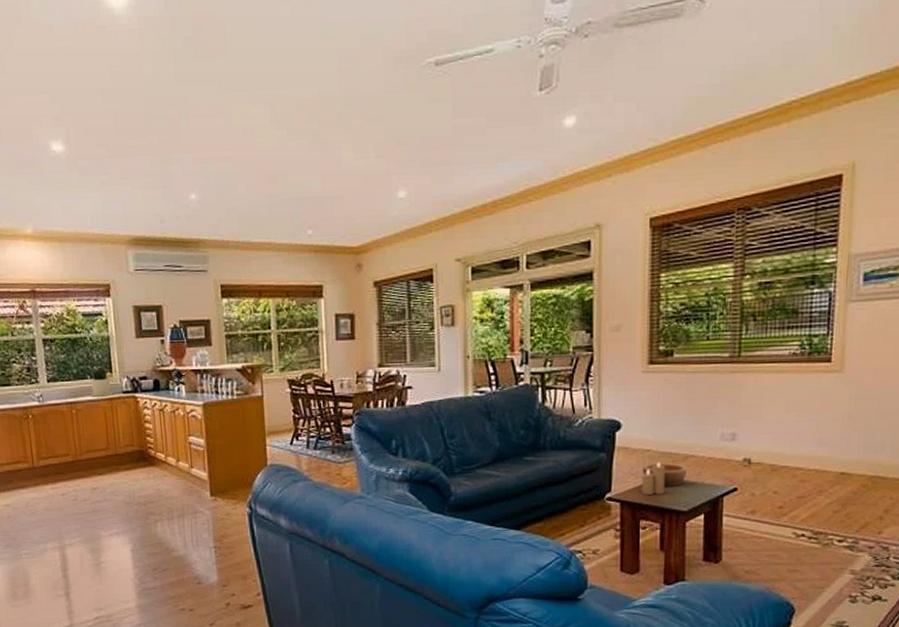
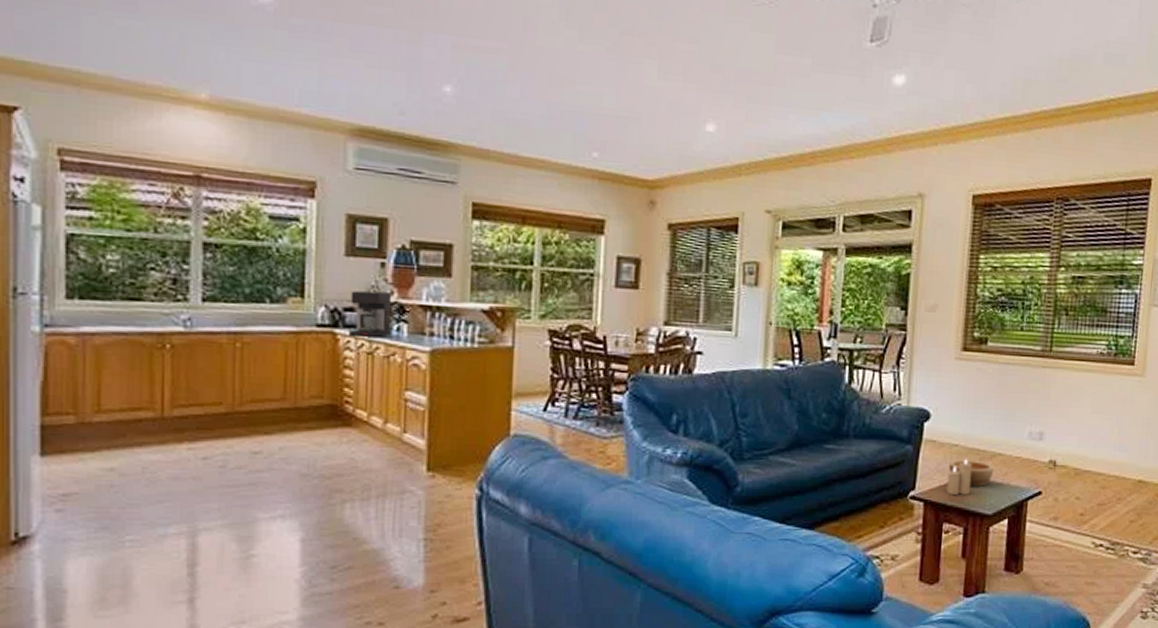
planter: present [90,365,113,398] -> none [266,286,302,331]
coffee maker: none [143,363,174,399] -> present [348,290,392,338]

